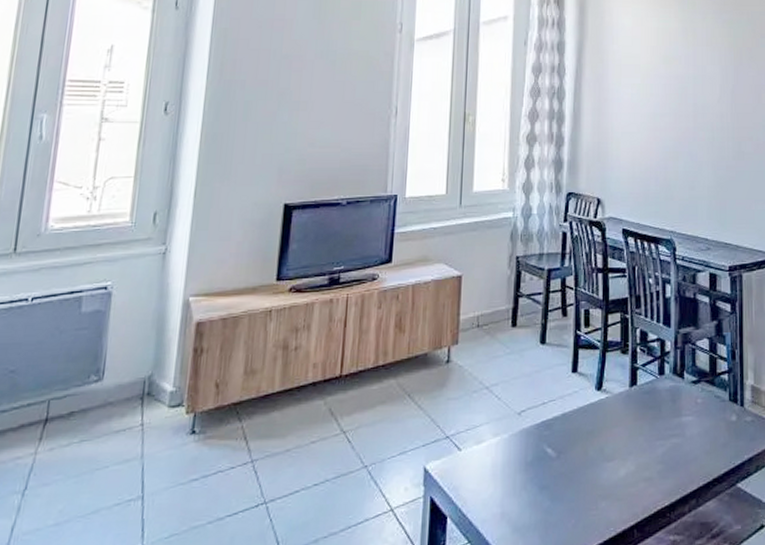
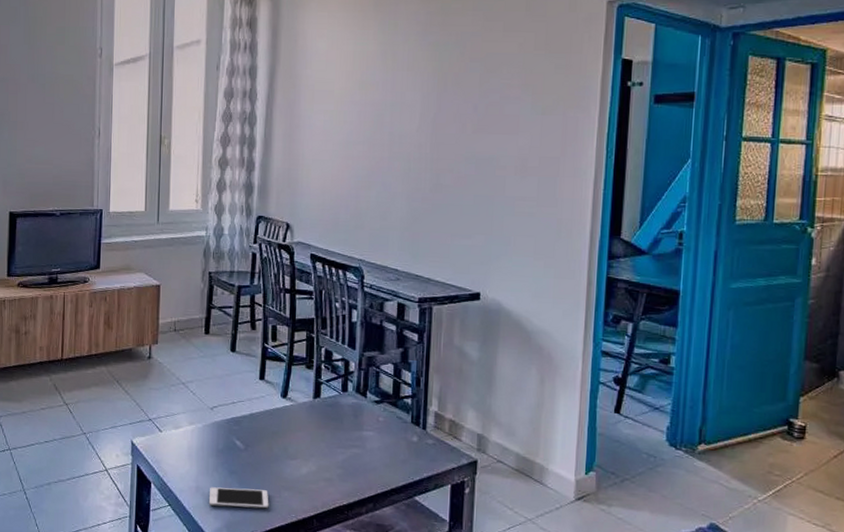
cell phone: none [515,503,585,534] -> present [208,487,269,509]

